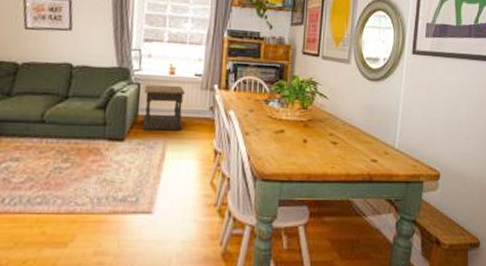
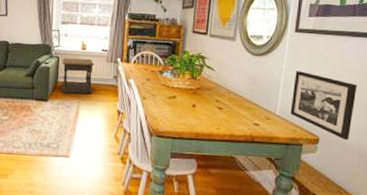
picture frame: none [410,98,476,175] -> present [290,71,357,141]

